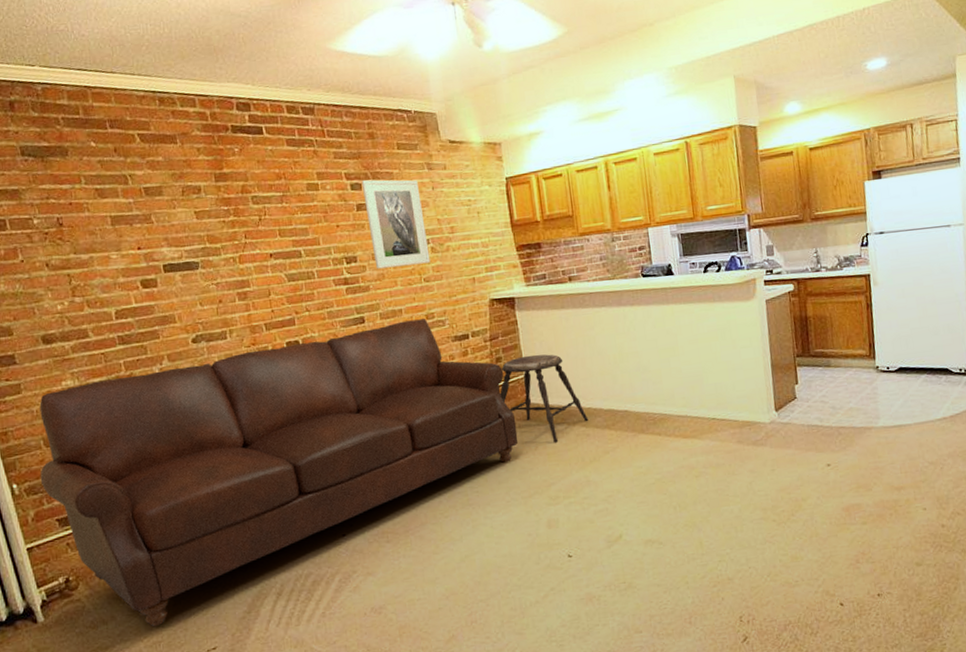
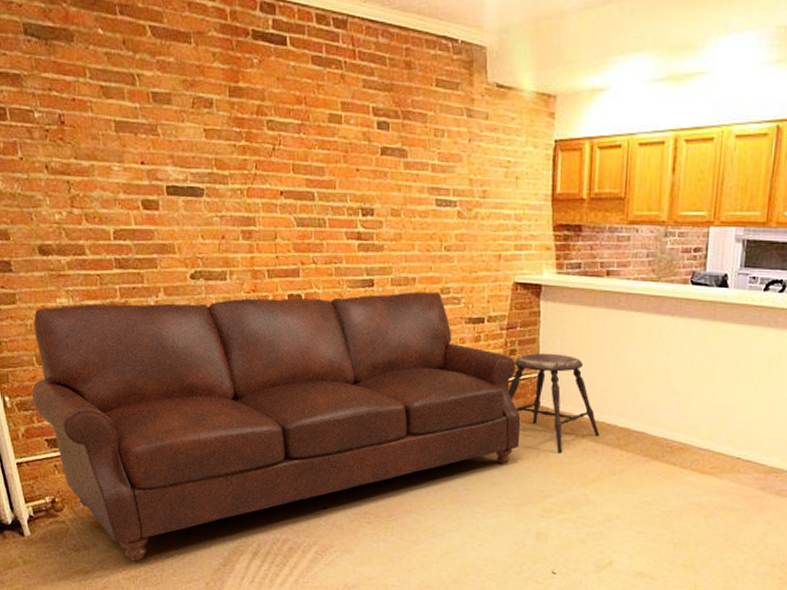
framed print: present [361,179,431,269] -> none [390,119,455,229]

